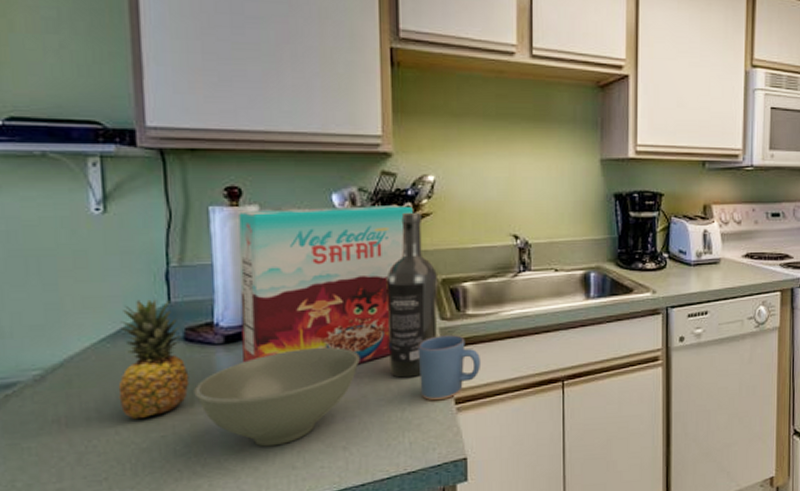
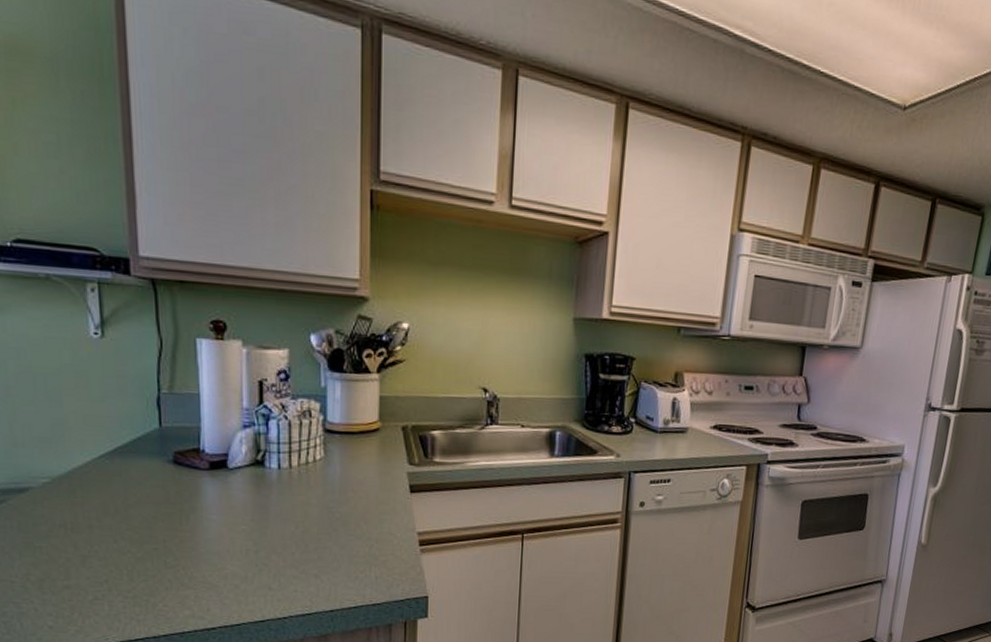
fruit: present [118,299,190,420] -> none [116,422,178,531]
bowl: present [193,347,360,447] -> none [182,480,332,568]
cereal box: present [238,206,413,363] -> none [223,345,387,499]
wine bottle: present [386,212,439,378] -> none [359,357,409,517]
mug: present [417,335,482,401] -> none [386,479,446,541]

